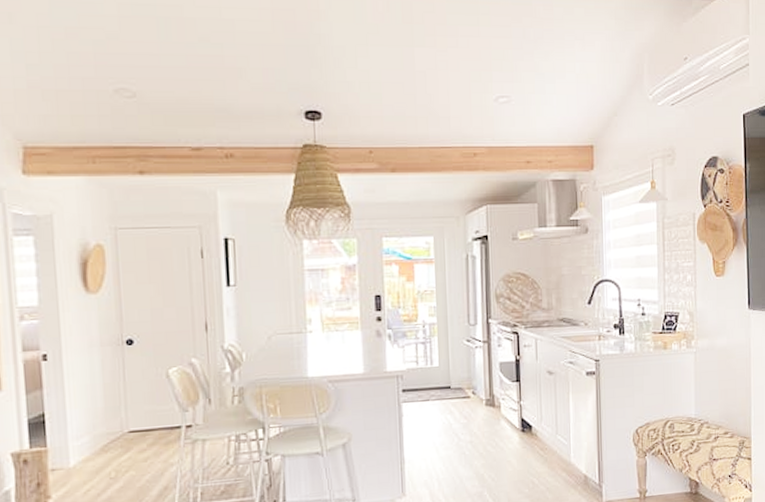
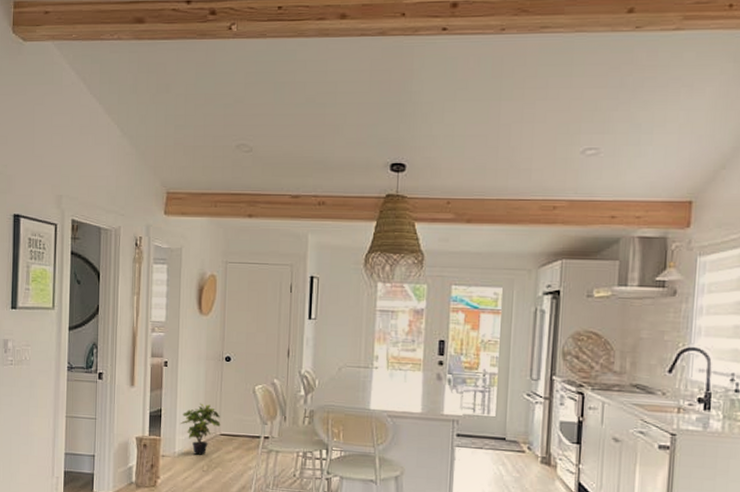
potted plant: none [72,398,128,461] -> present [180,403,221,455]

